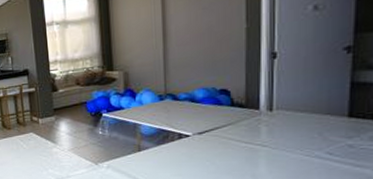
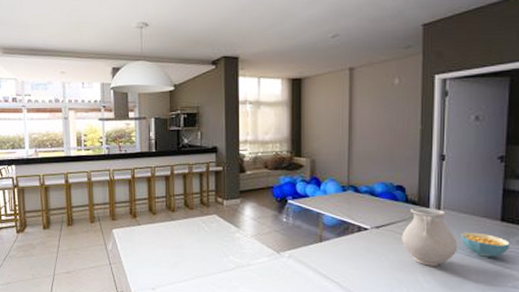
vase: none [228,109,295,169] -> present [402,207,458,266]
cereal bowl: none [298,131,360,156] -> present [461,232,510,257]

